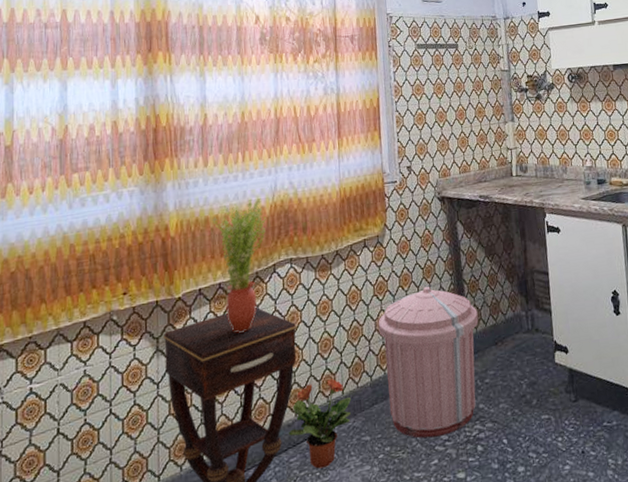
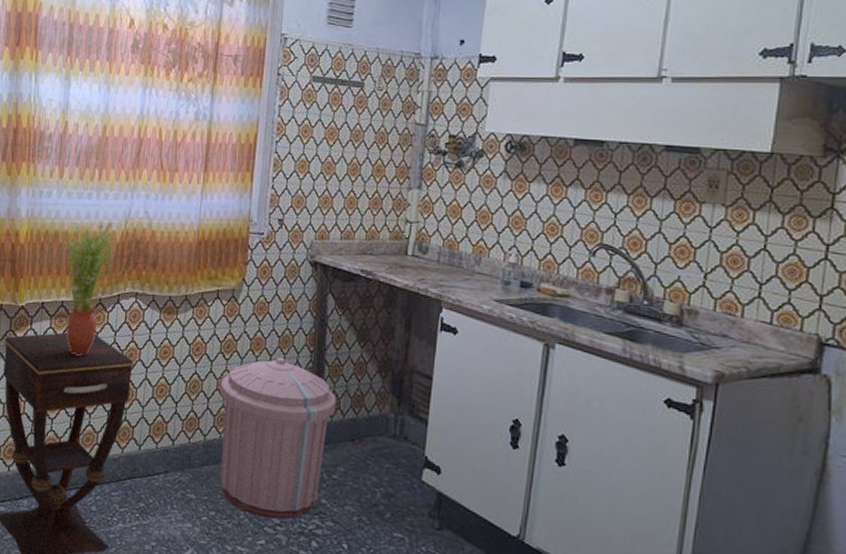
potted plant: present [288,379,351,469] -> none [112,425,180,512]

